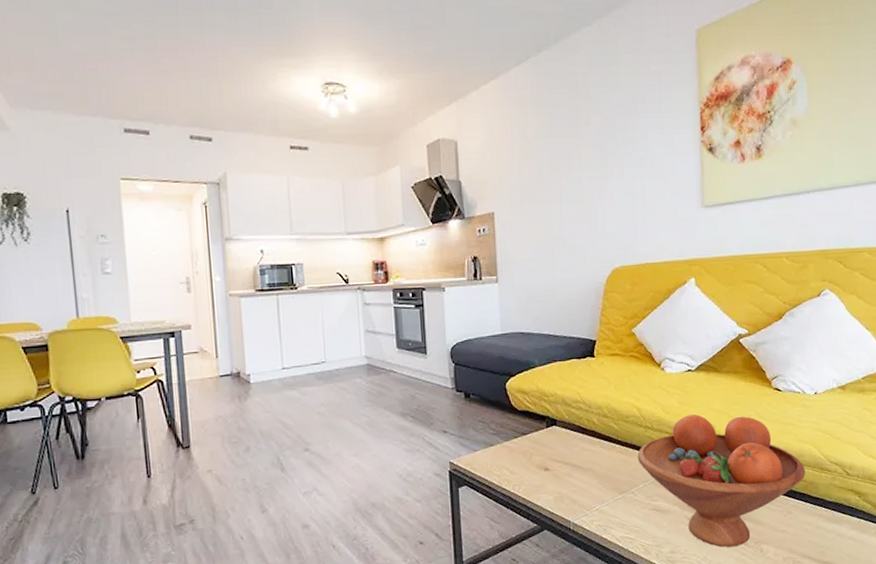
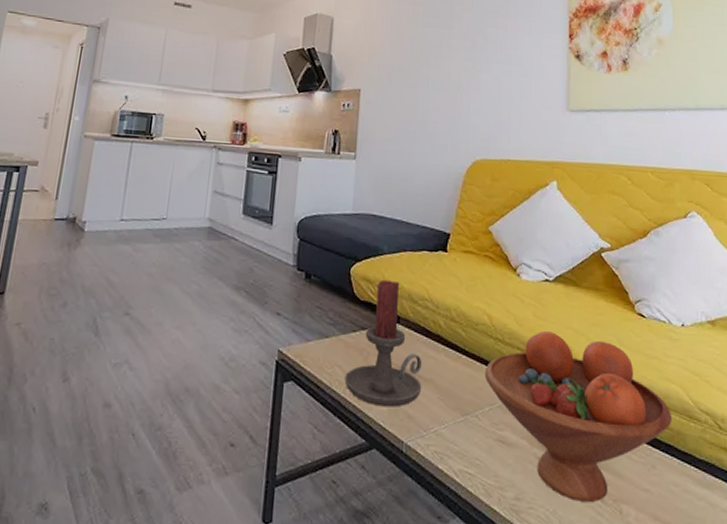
candle holder: none [512,389,582,496] -> present [344,279,422,407]

